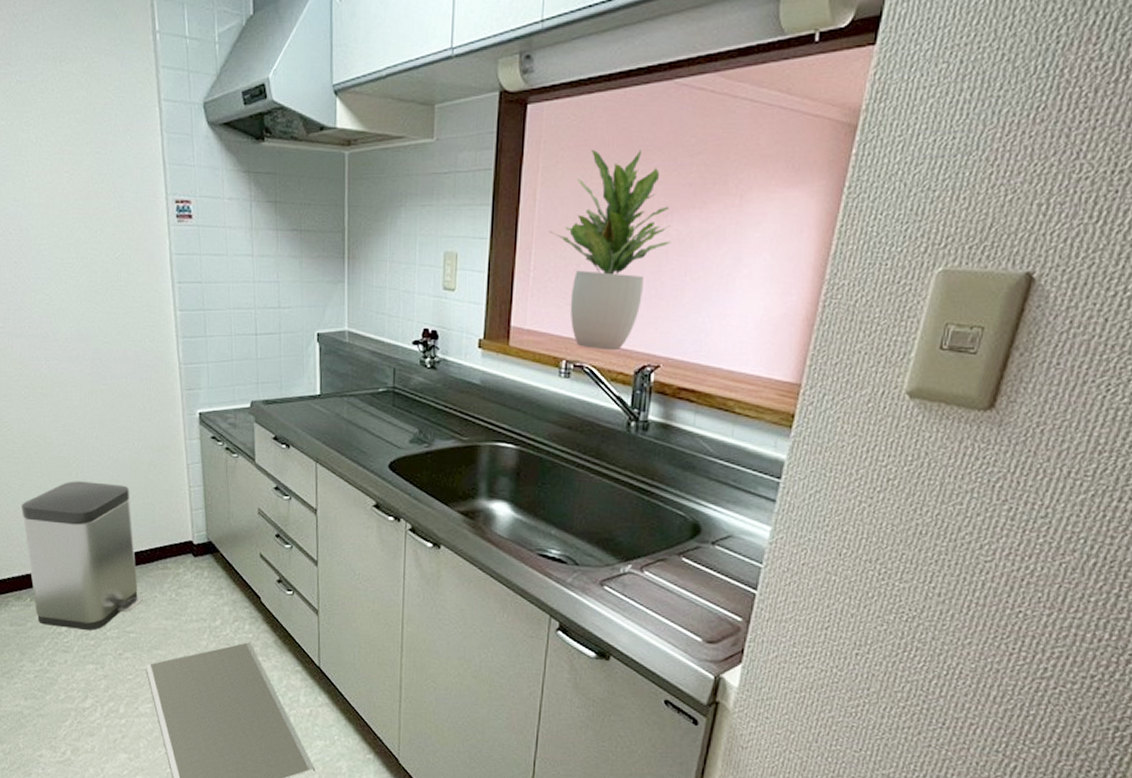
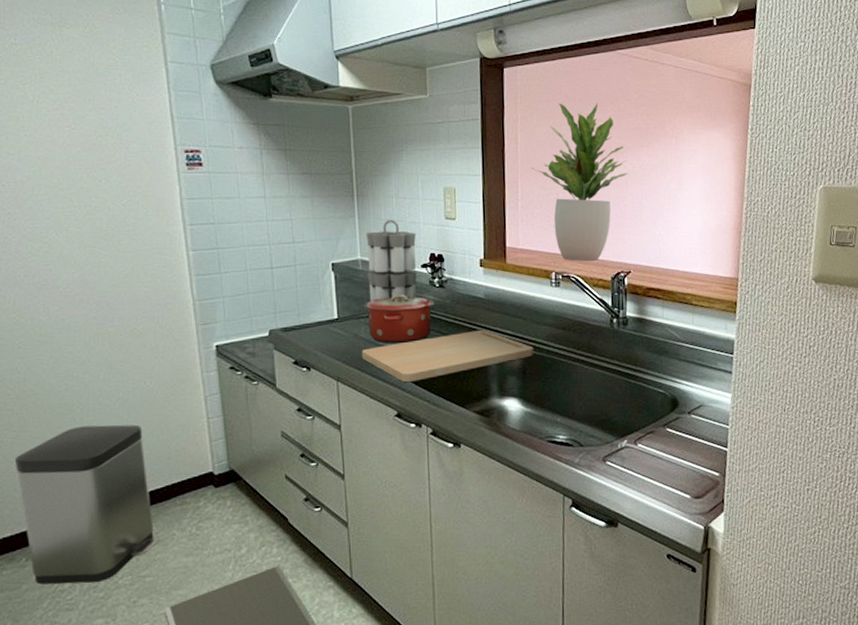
cutting board: none [342,420,533,472] -> present [361,329,534,383]
casserole: none [348,372,425,428] -> present [364,293,435,343]
spice rack: none [353,287,409,378] -> present [366,219,417,301]

